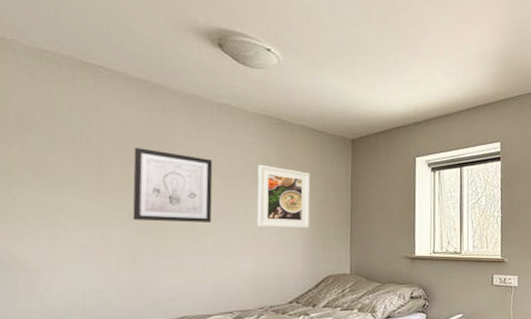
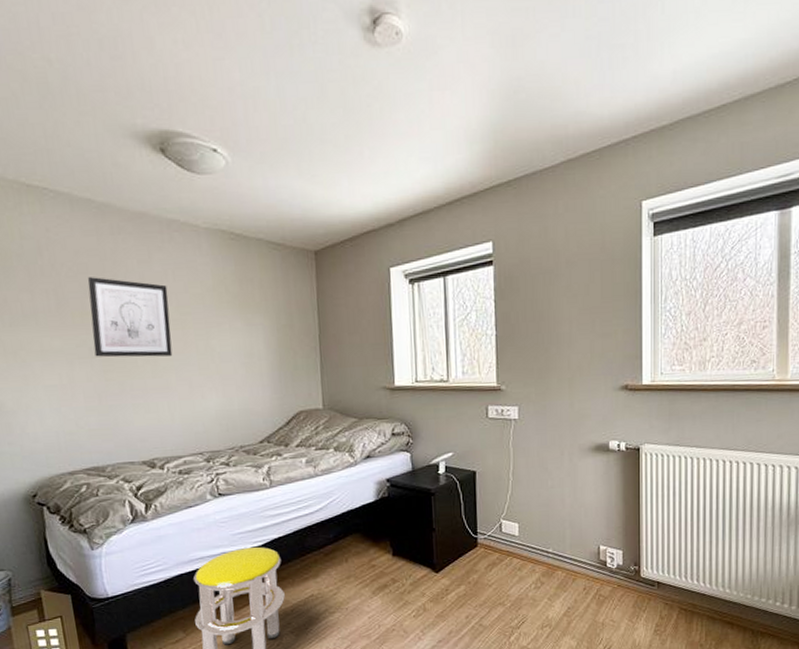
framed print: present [256,164,311,229] -> none [214,287,276,360]

